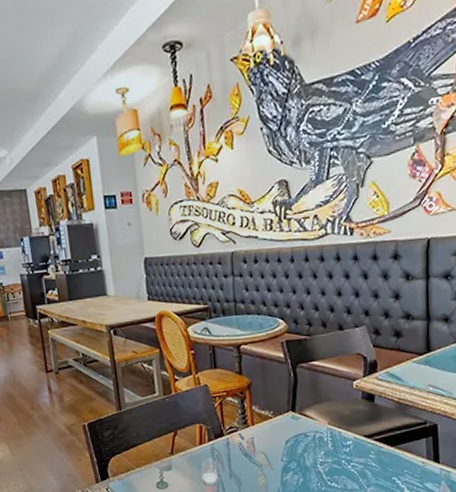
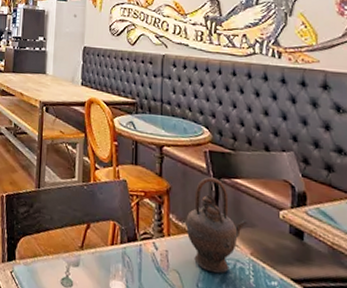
teapot: none [268,365,325,447] -> present [186,177,248,274]

